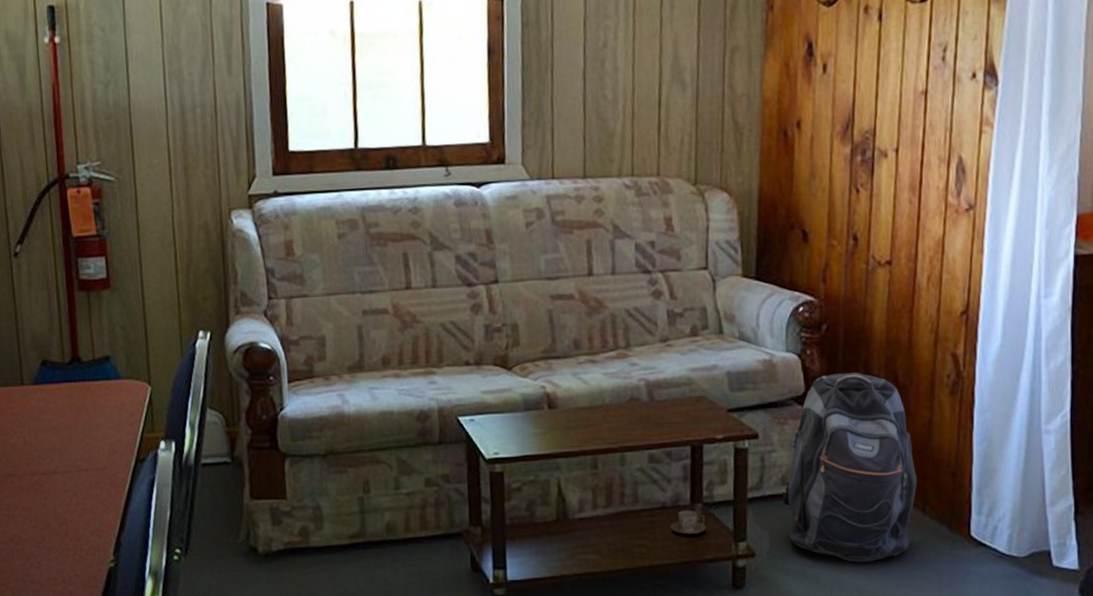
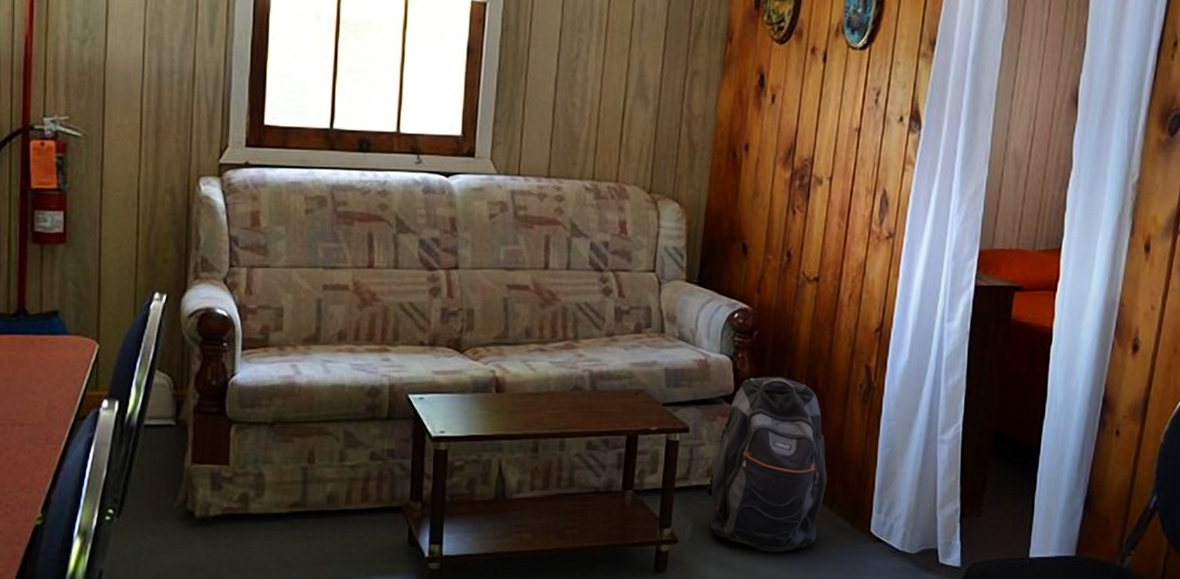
teacup: present [670,510,705,535] -> none [602,496,634,519]

